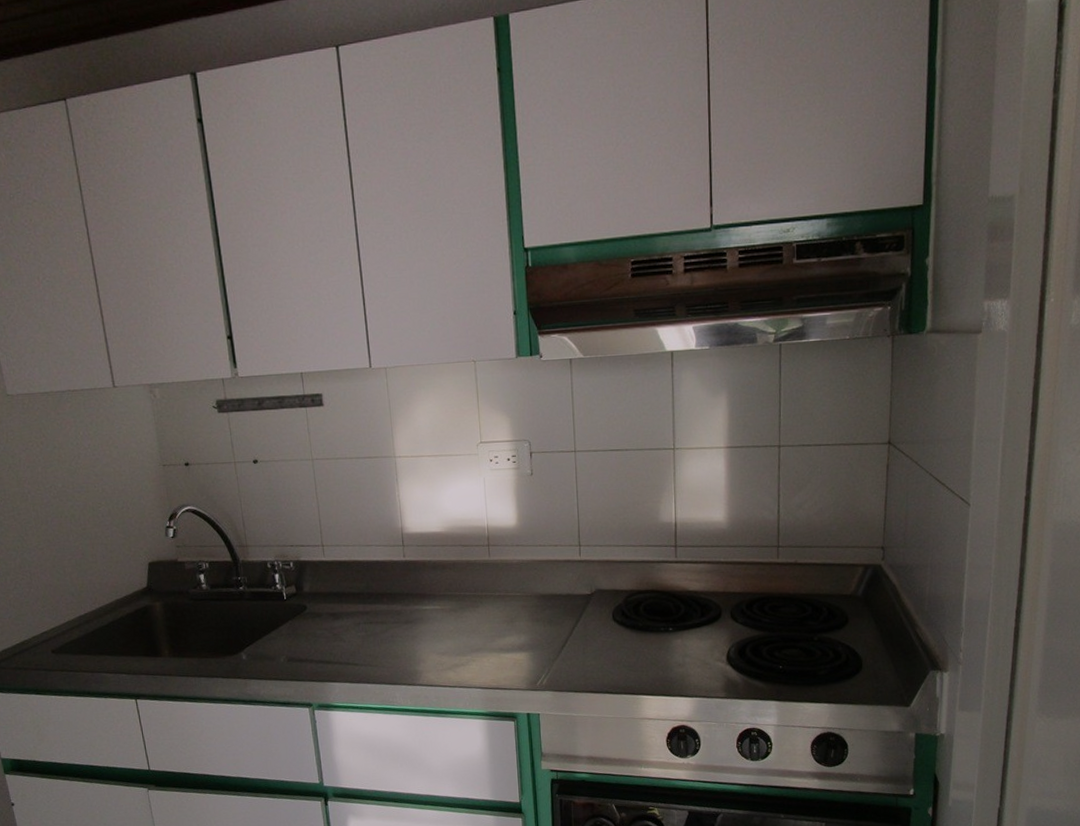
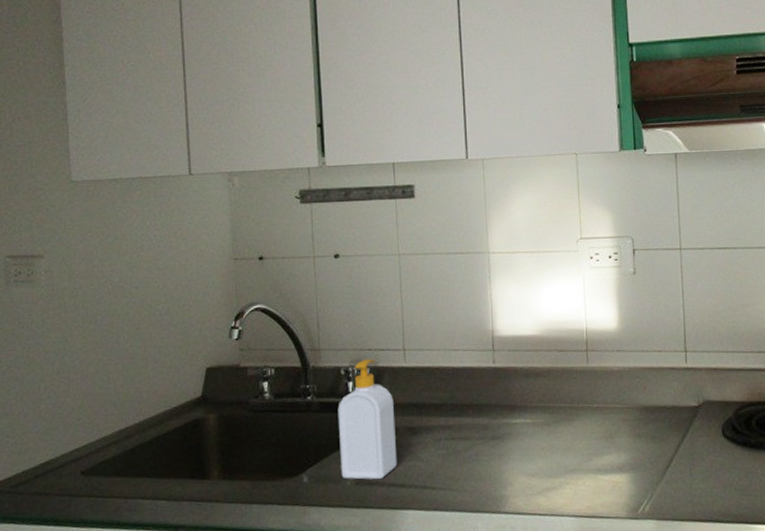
soap bottle: none [267,553,323,657] -> present [338,358,398,480]

